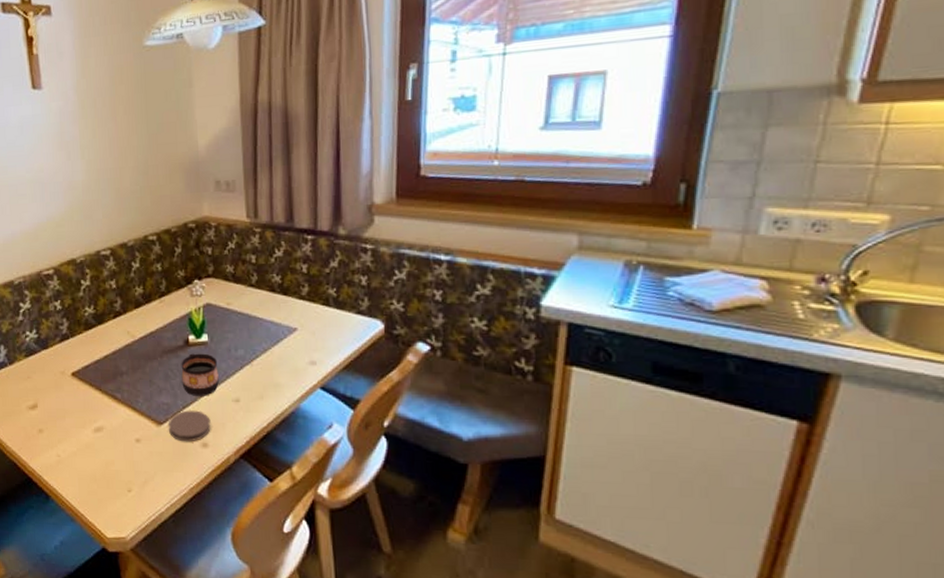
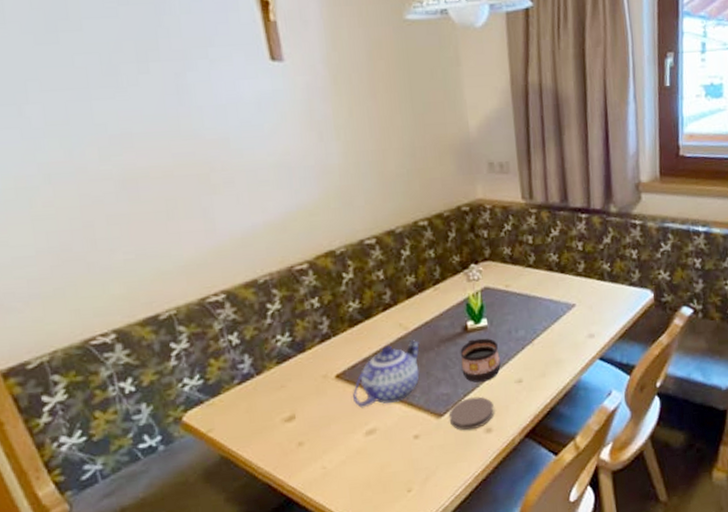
teapot: none [85,348,144,407] -> present [353,340,420,409]

